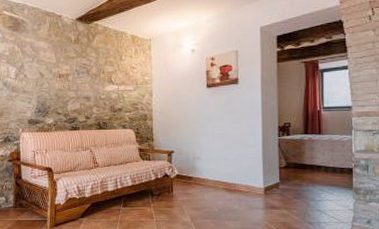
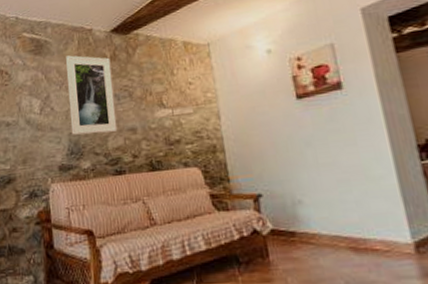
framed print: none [38,35,76,98] -> present [66,55,118,135]

